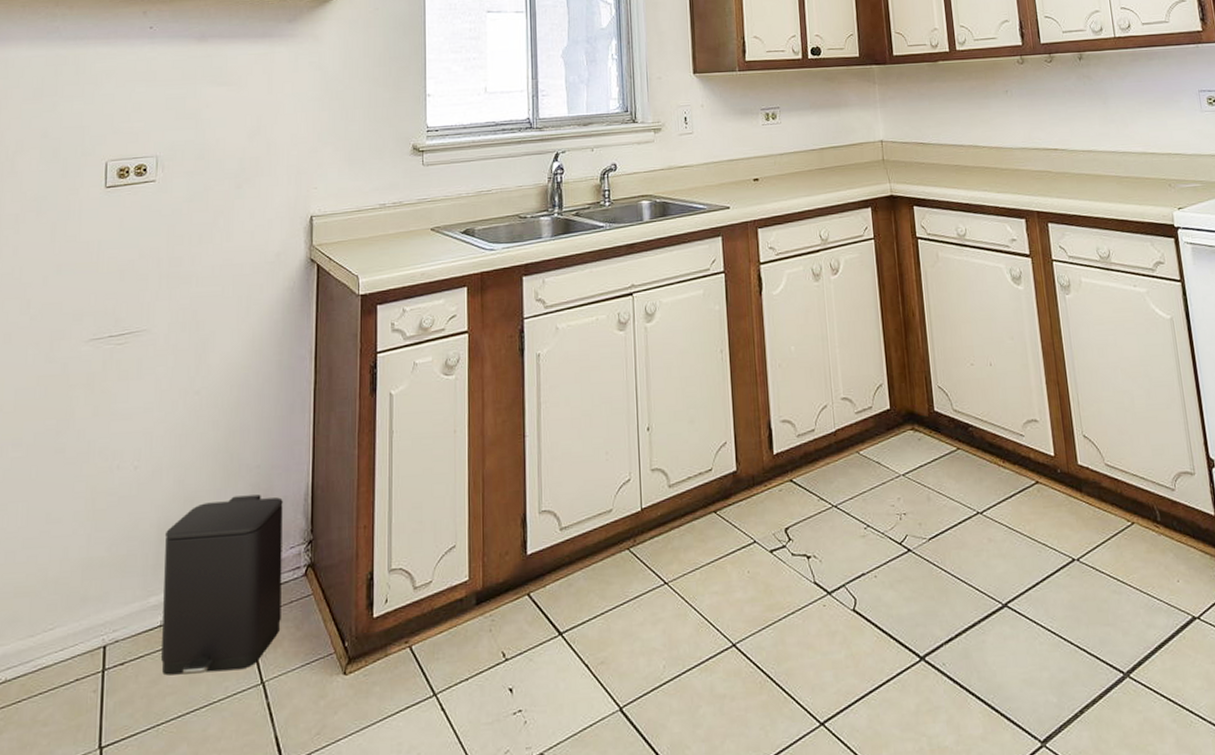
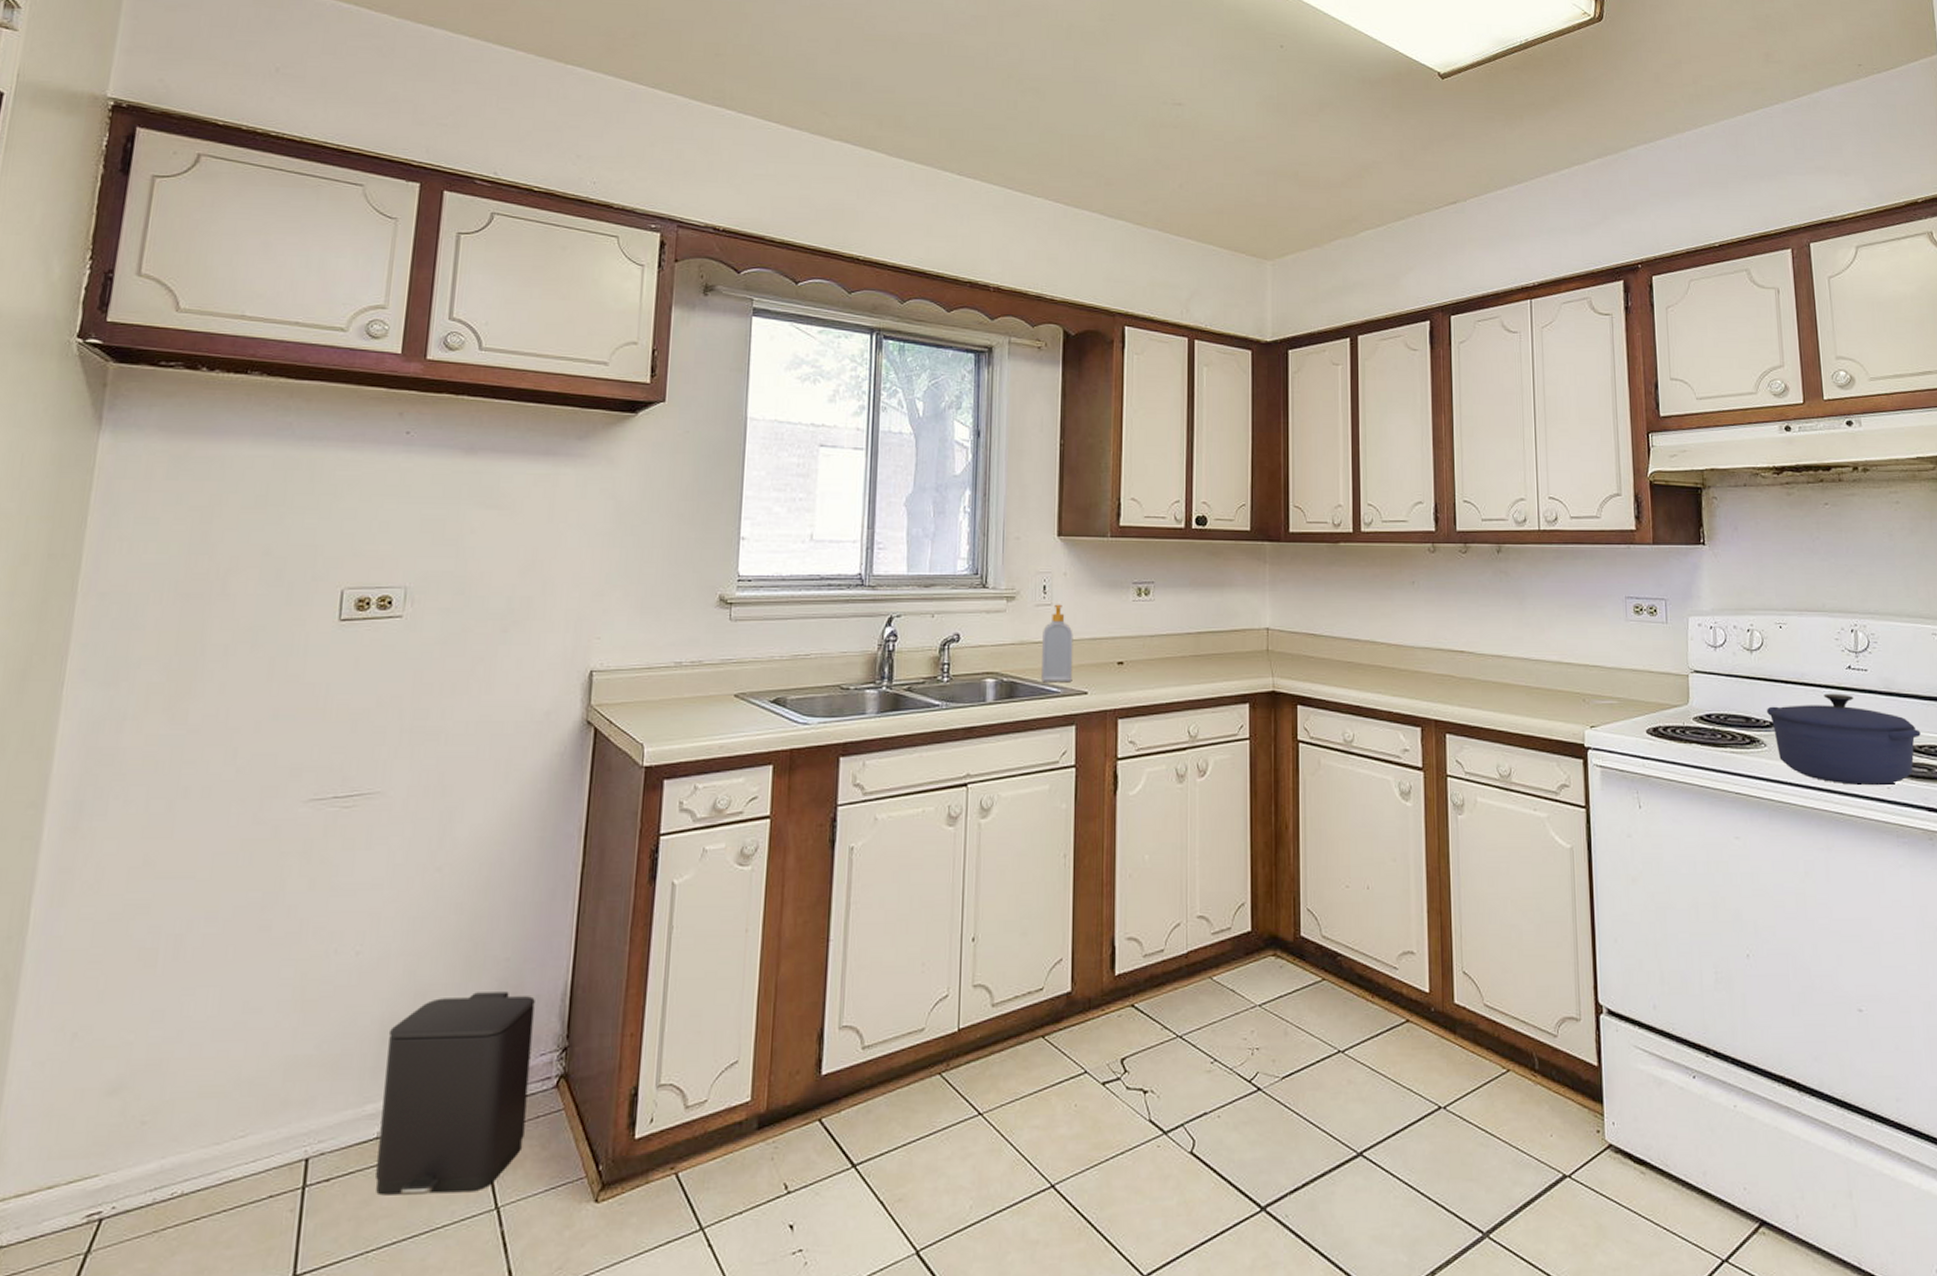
soap bottle: none [687,132,716,200] -> present [1042,604,1073,681]

